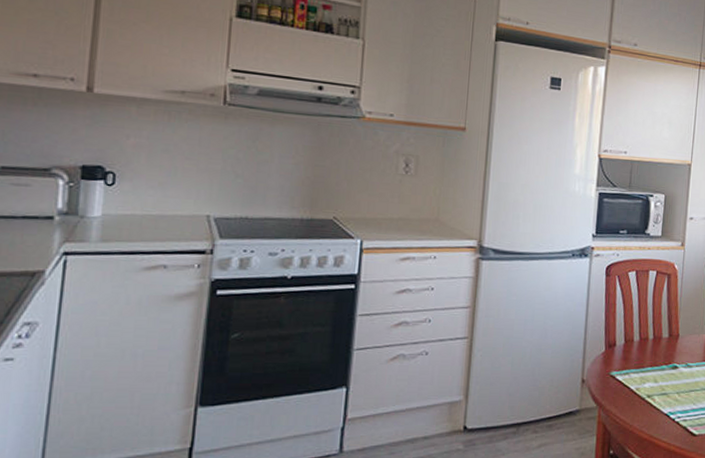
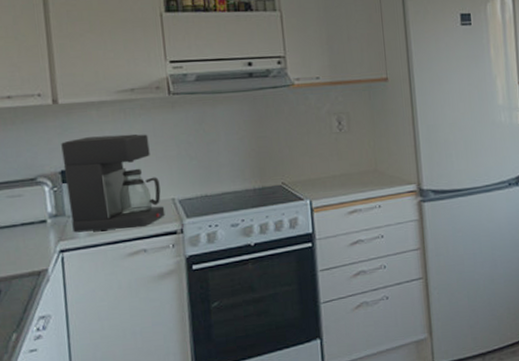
coffee maker: none [83,133,197,242] -> present [61,133,165,233]

